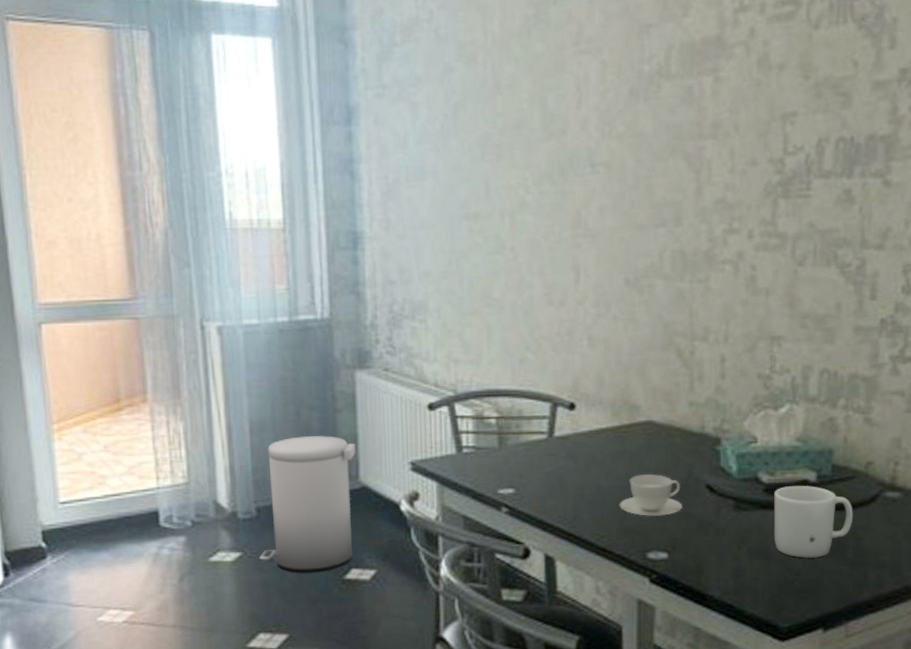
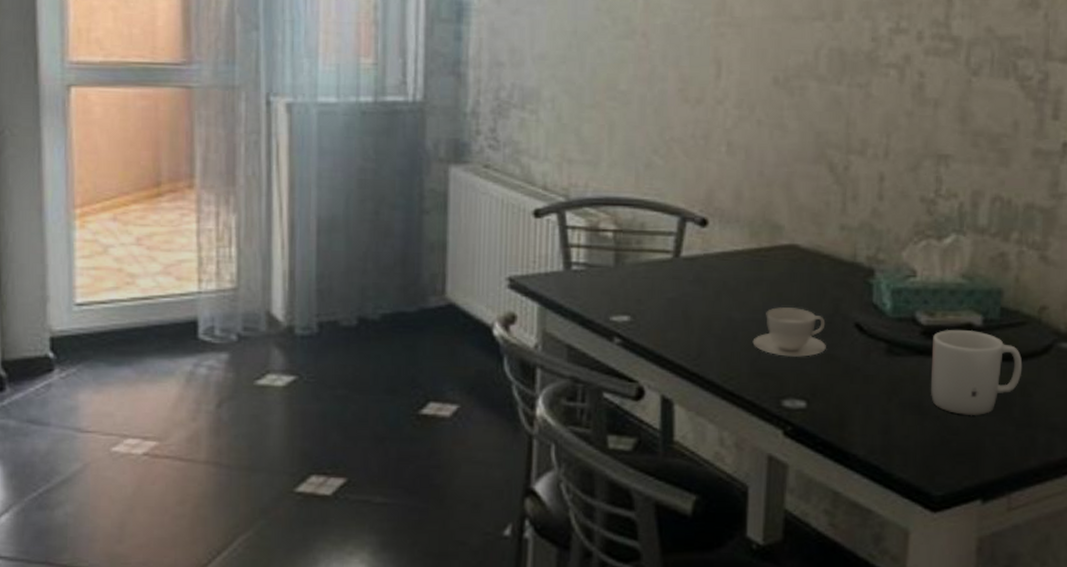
pedal bin: present [259,436,356,573] -> none [317,240,444,405]

